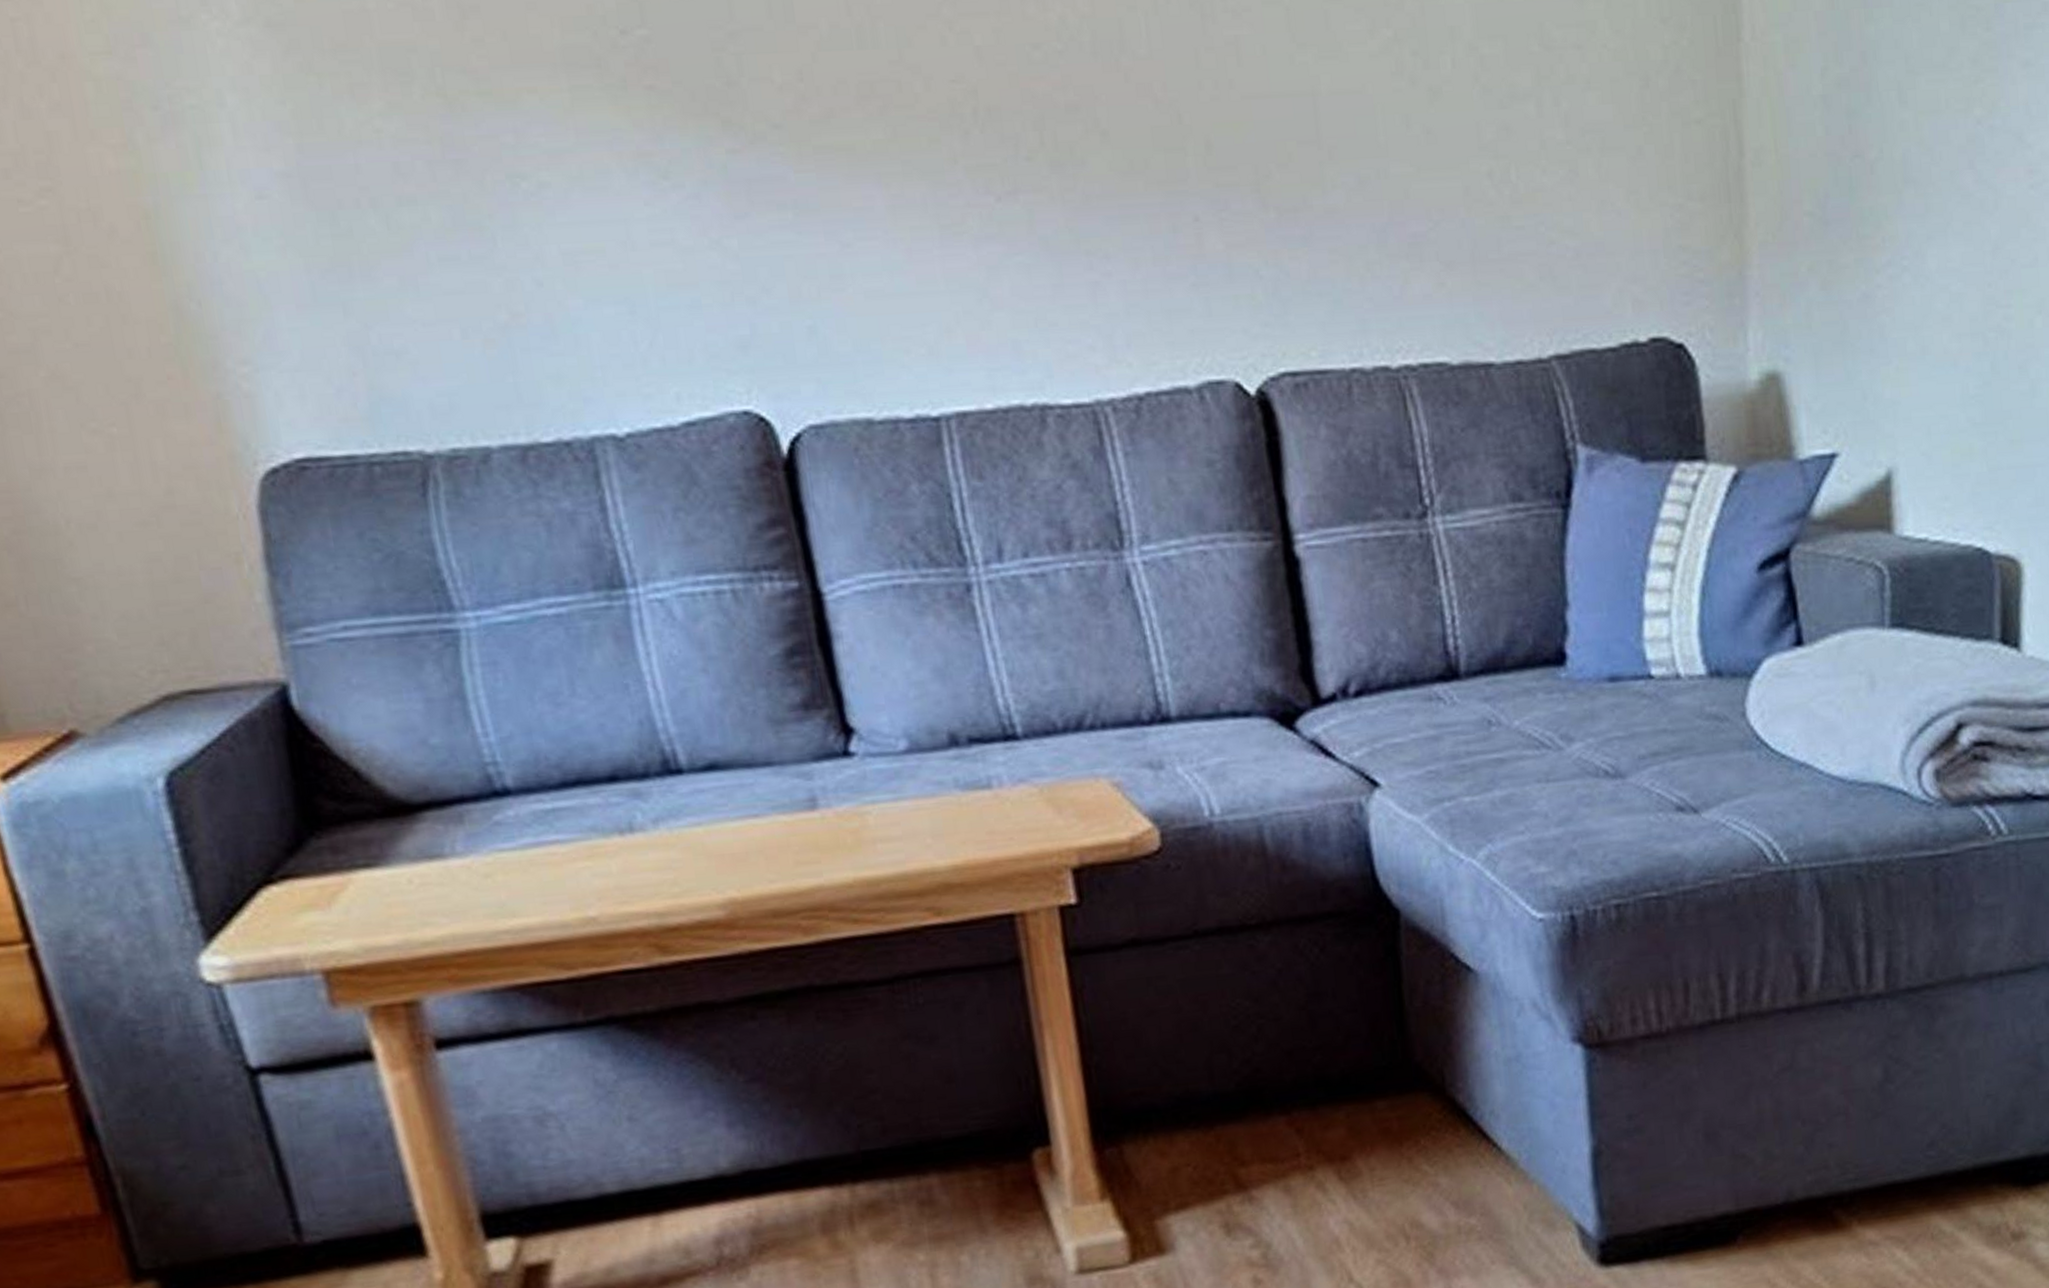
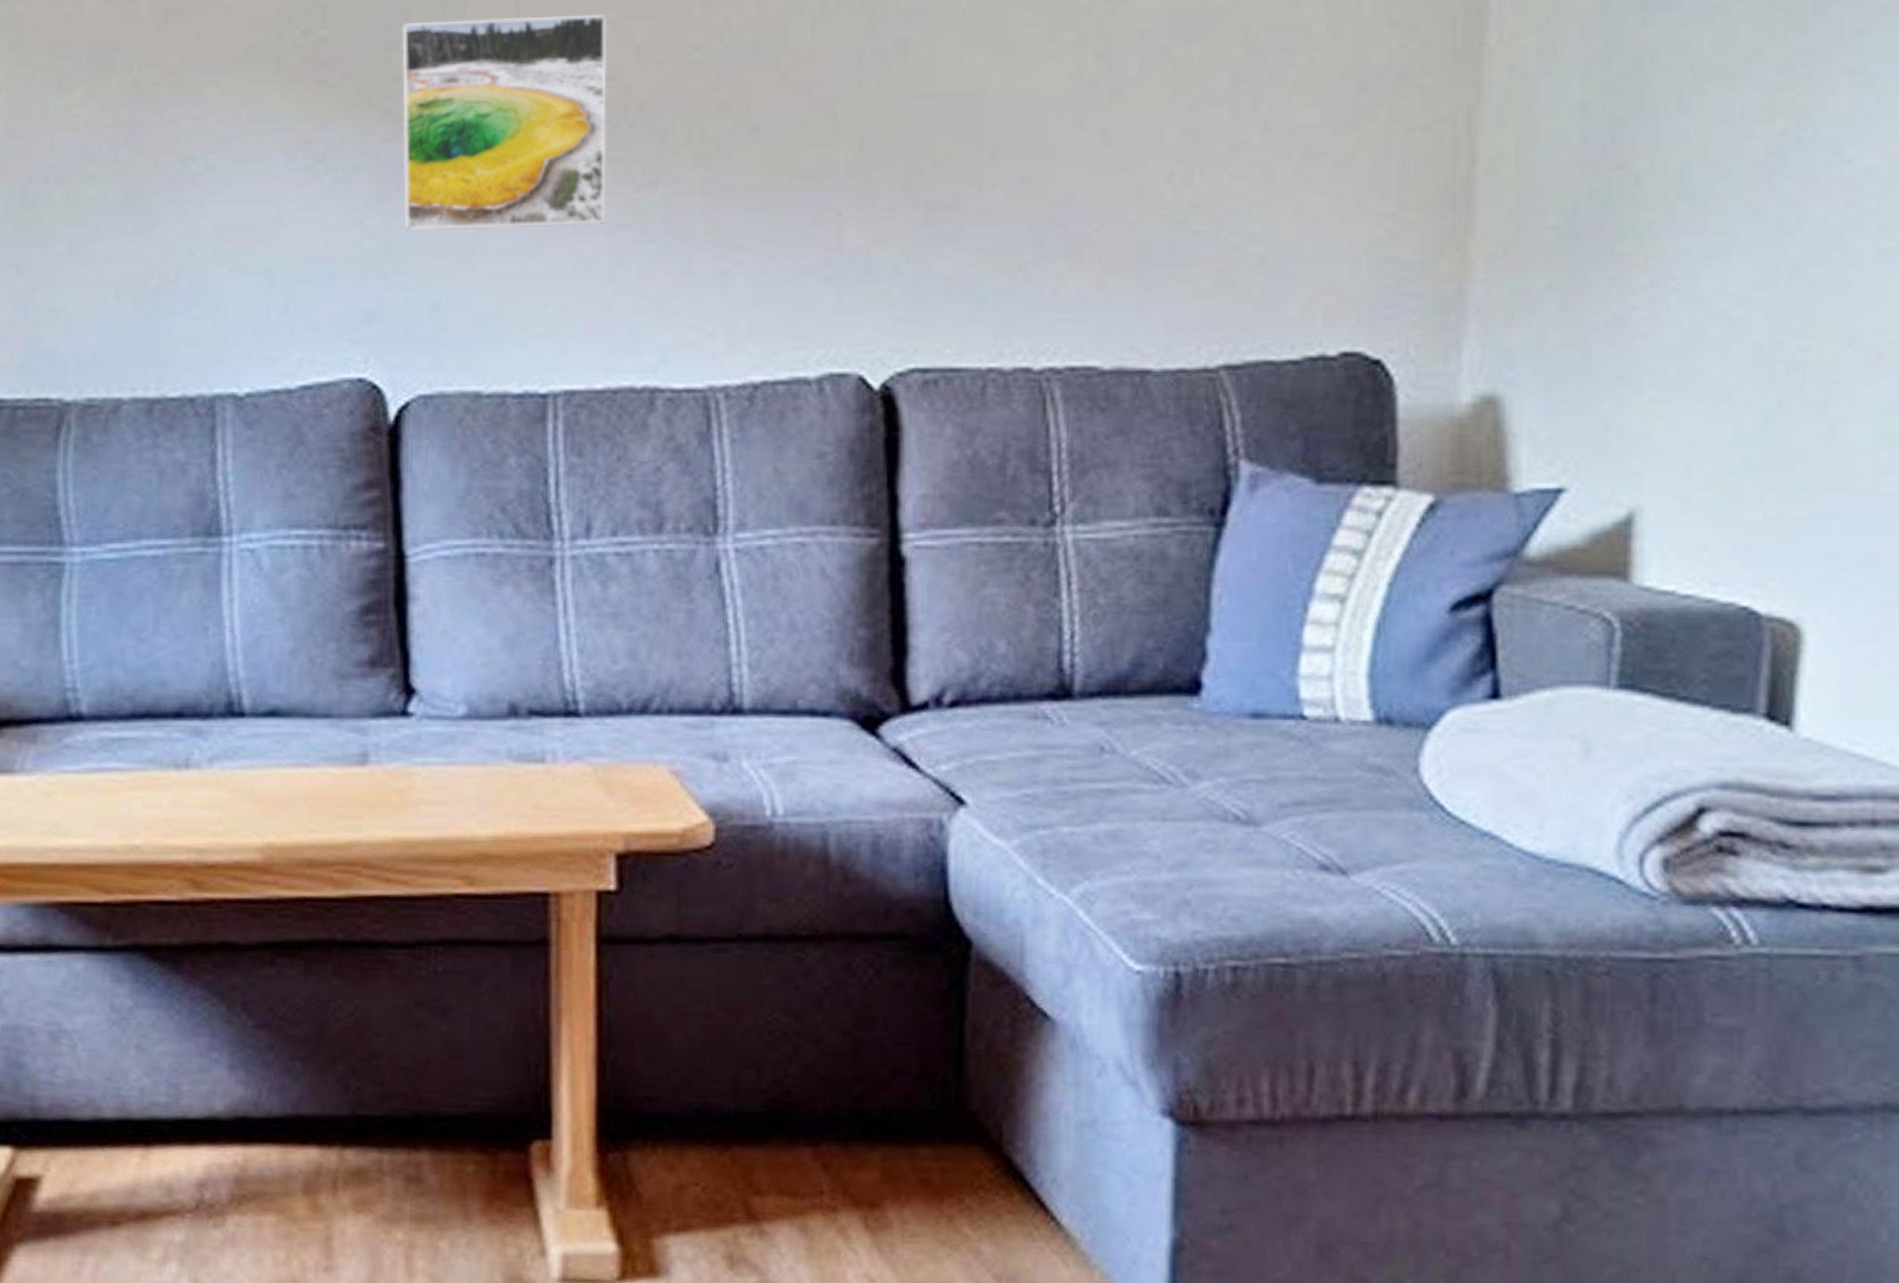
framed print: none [728,10,971,250] -> present [402,14,608,231]

